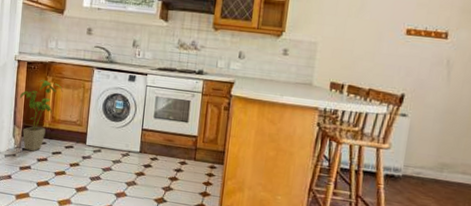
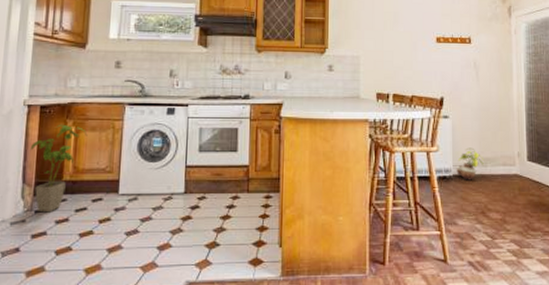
potted plant: none [406,150,441,184] -> present [456,147,484,180]

